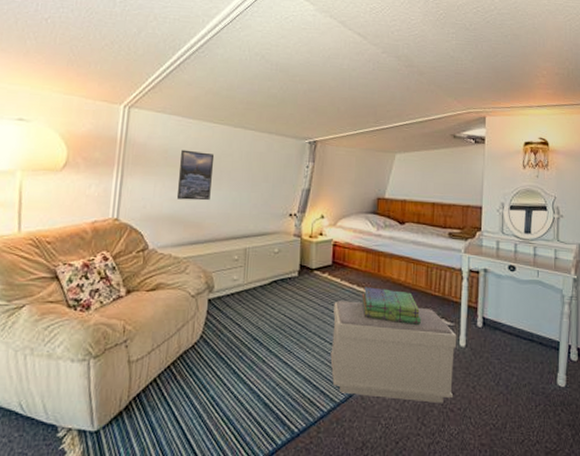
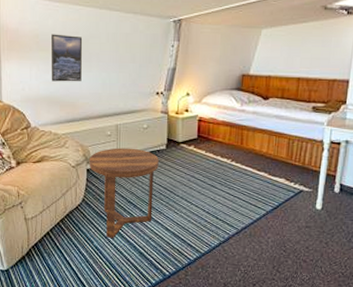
side table: none [211,274,290,386] -> present [89,148,159,239]
bench: present [330,300,457,403] -> none [196,170,314,255]
stack of books: present [361,287,421,325] -> none [225,157,281,190]

